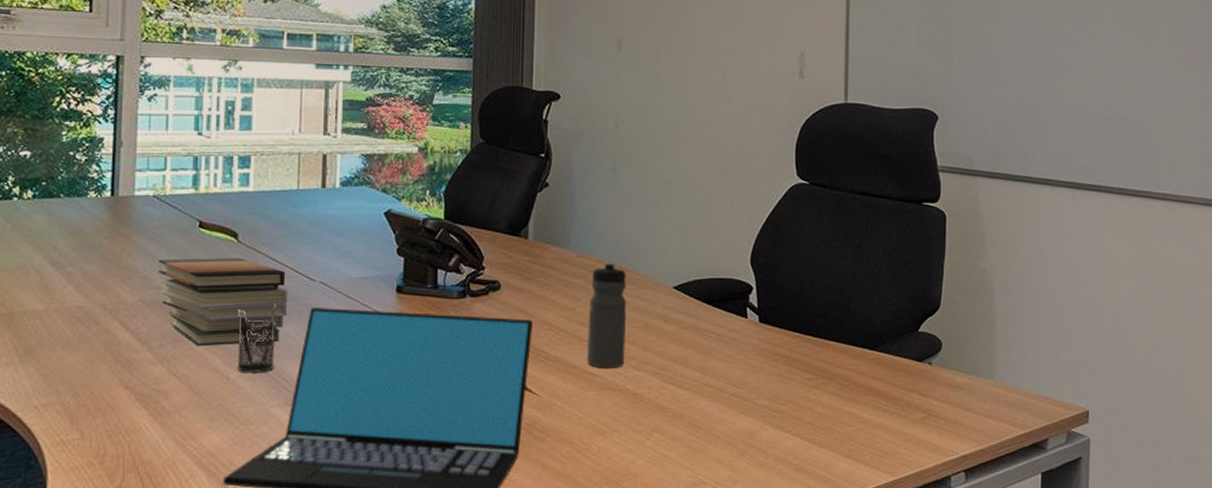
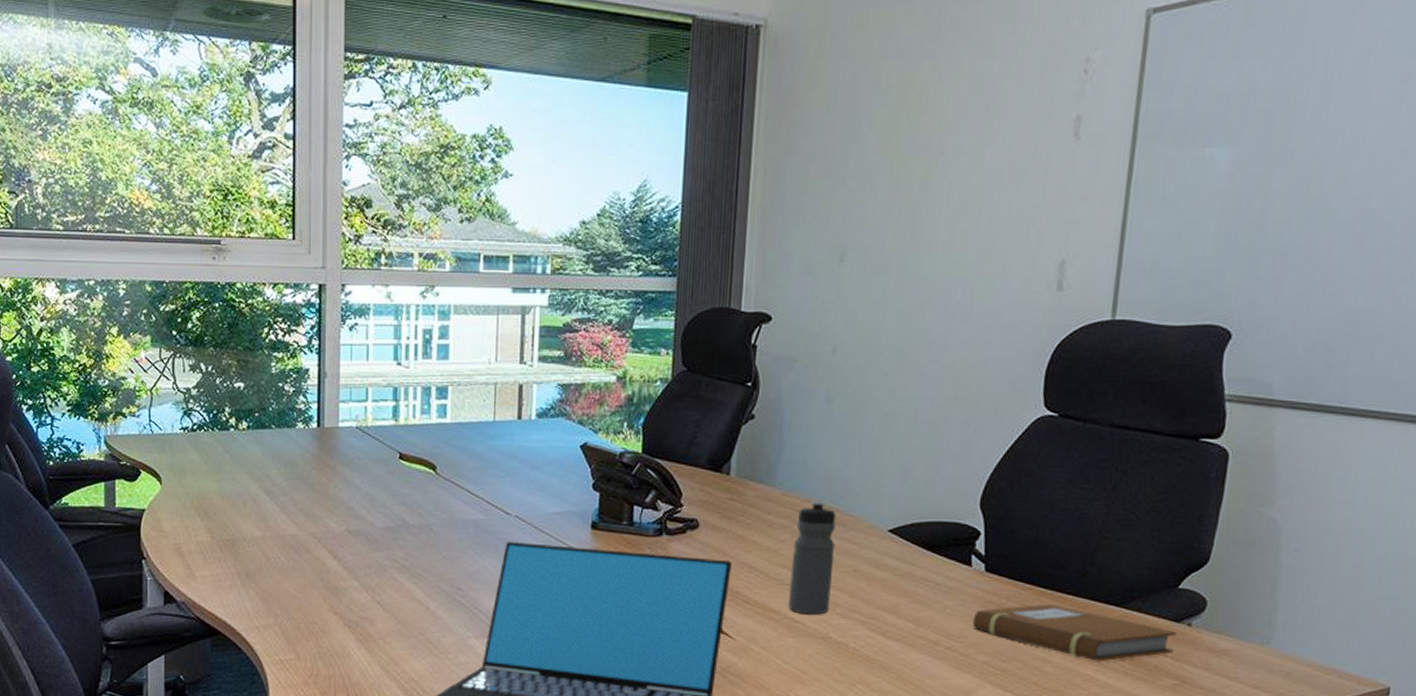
book stack: present [158,258,288,347] -> none [362,490,485,577]
pencil holder: present [237,303,277,372] -> none [436,537,474,604]
notebook: none [751,350,921,400] -> present [972,604,1178,662]

